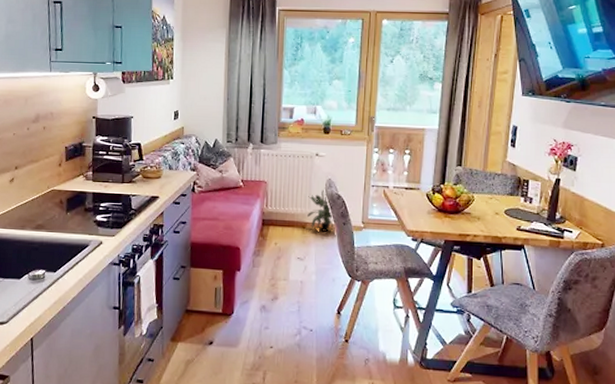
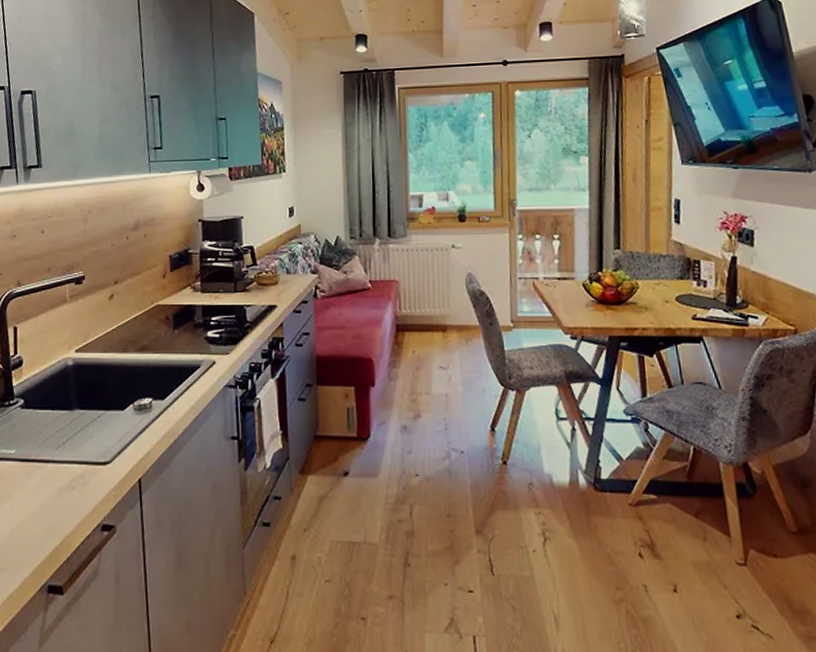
potted plant: present [307,189,334,232] -> none [447,286,479,335]

